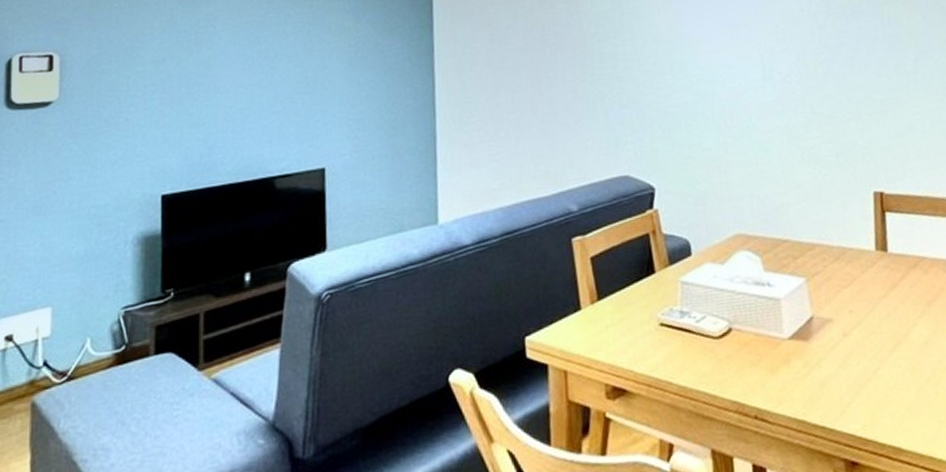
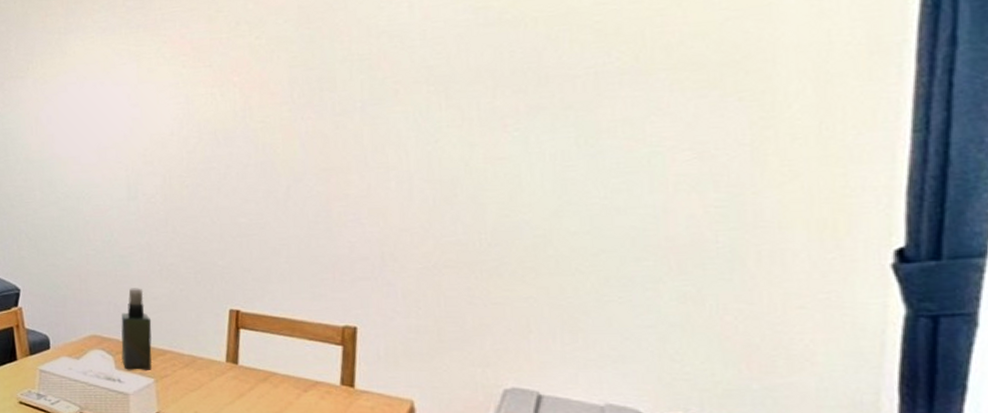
spray bottle: none [765,176,802,271] -> present [121,288,153,370]

